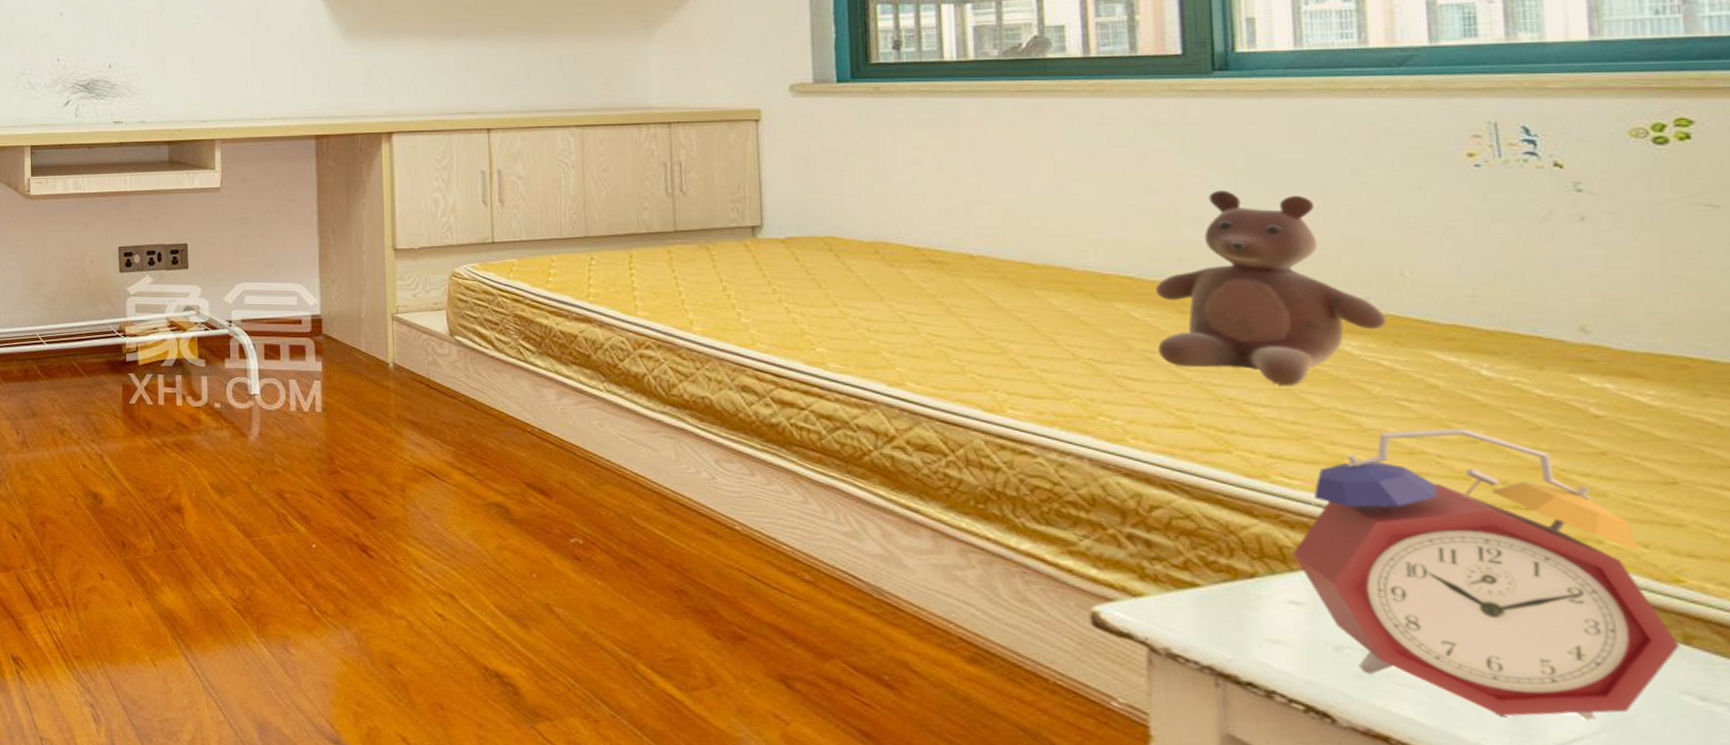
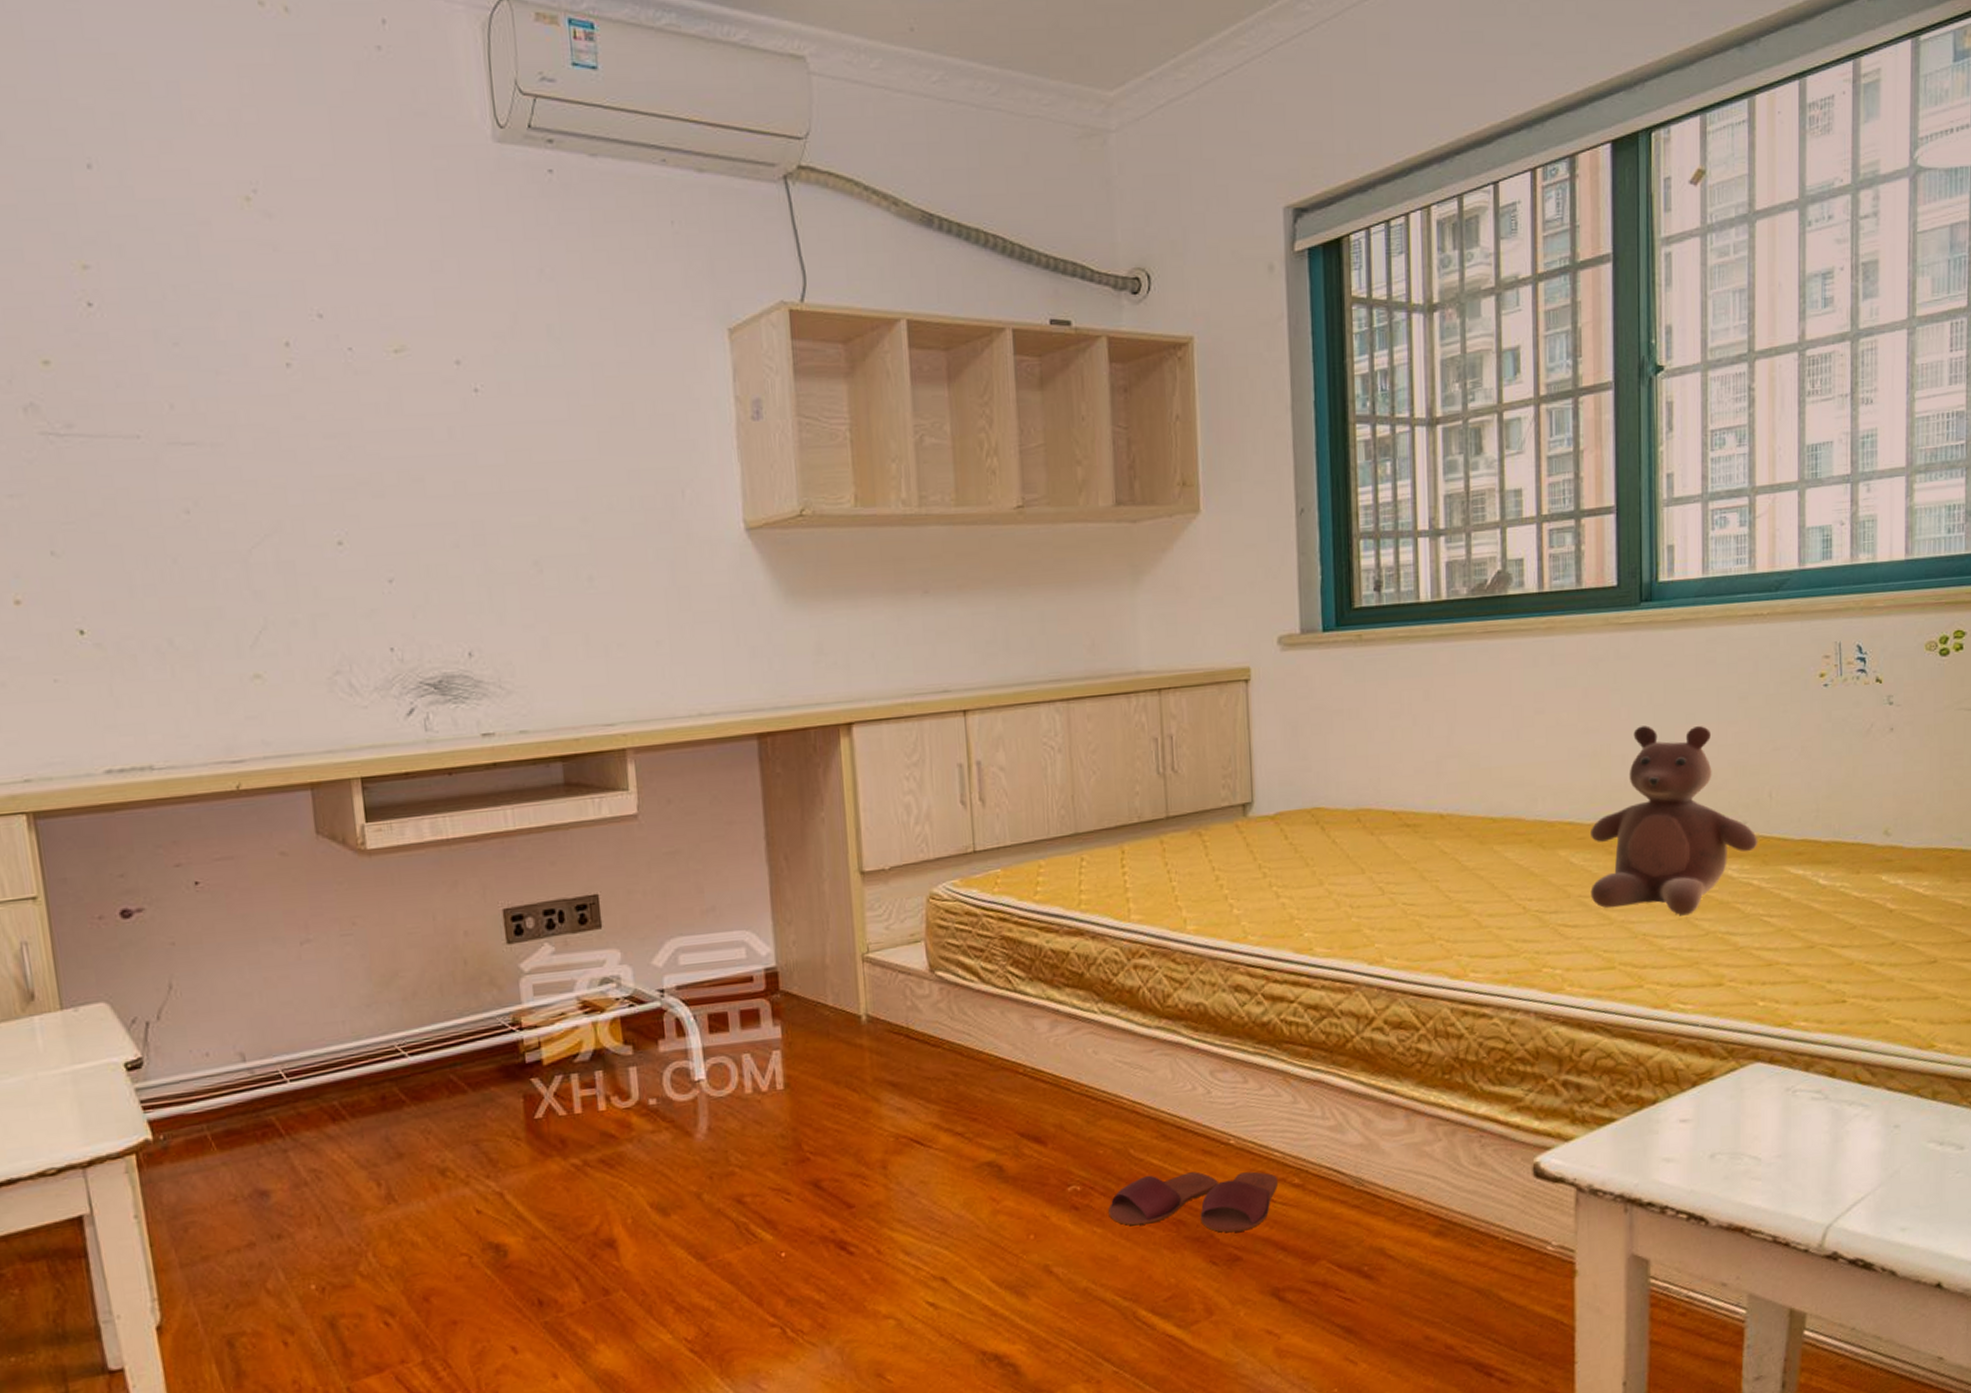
slippers: none [610,542,788,614] -> present [1108,1171,1279,1233]
alarm clock: present [1293,428,1681,720] -> none [1684,935,1930,1190]

